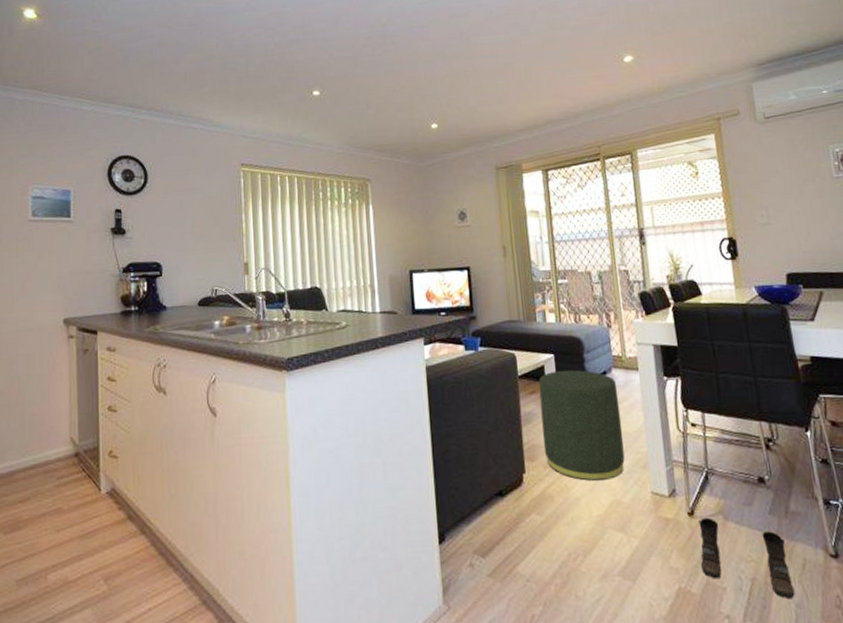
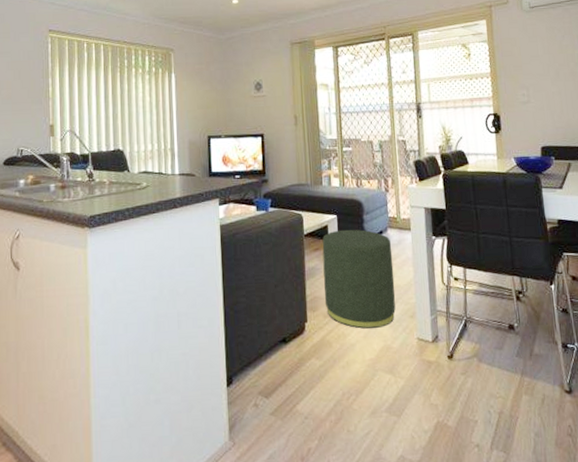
boots: present [698,517,795,598] -> none [457,360,535,429]

